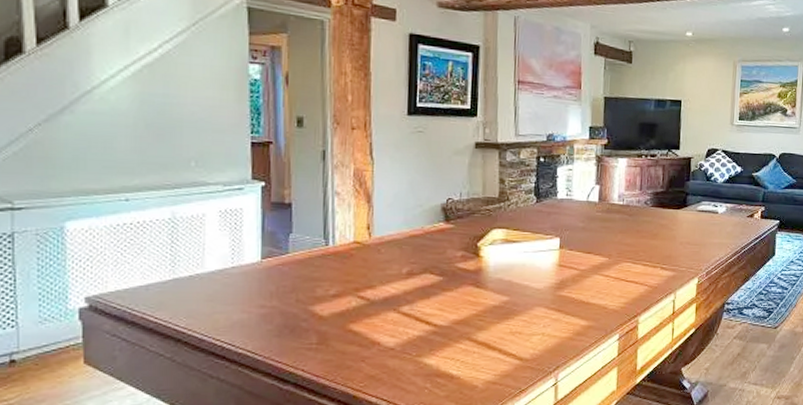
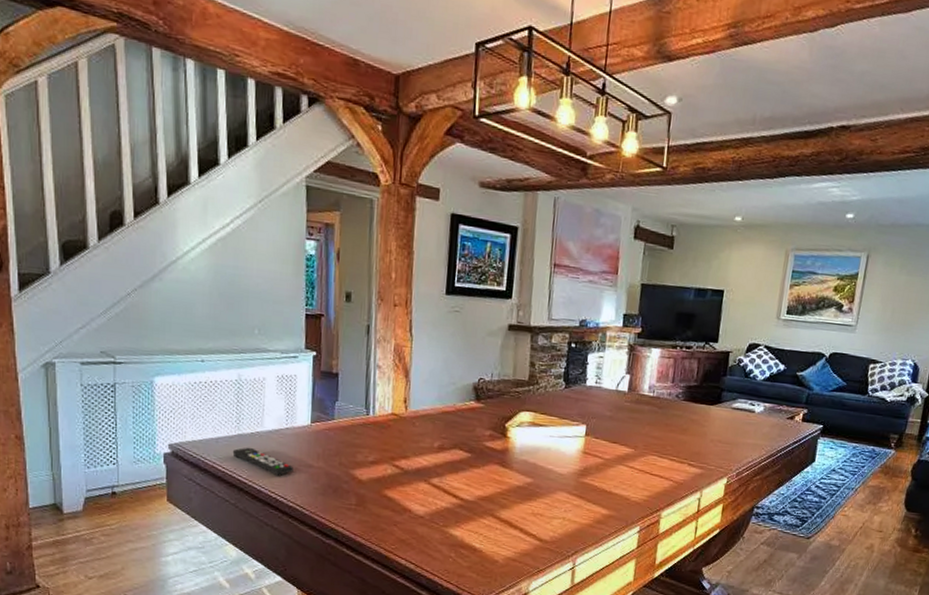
remote control: none [167,292,242,320] -> present [232,447,294,475]

